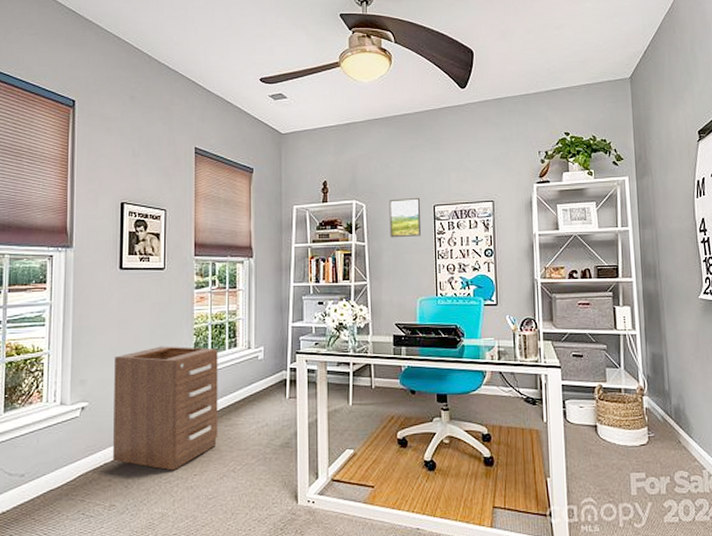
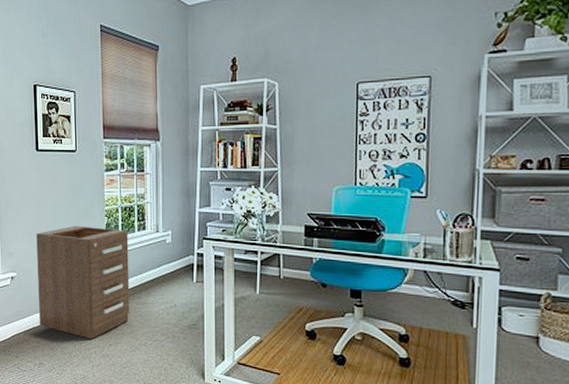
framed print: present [389,197,422,238] -> none [304,73,342,121]

